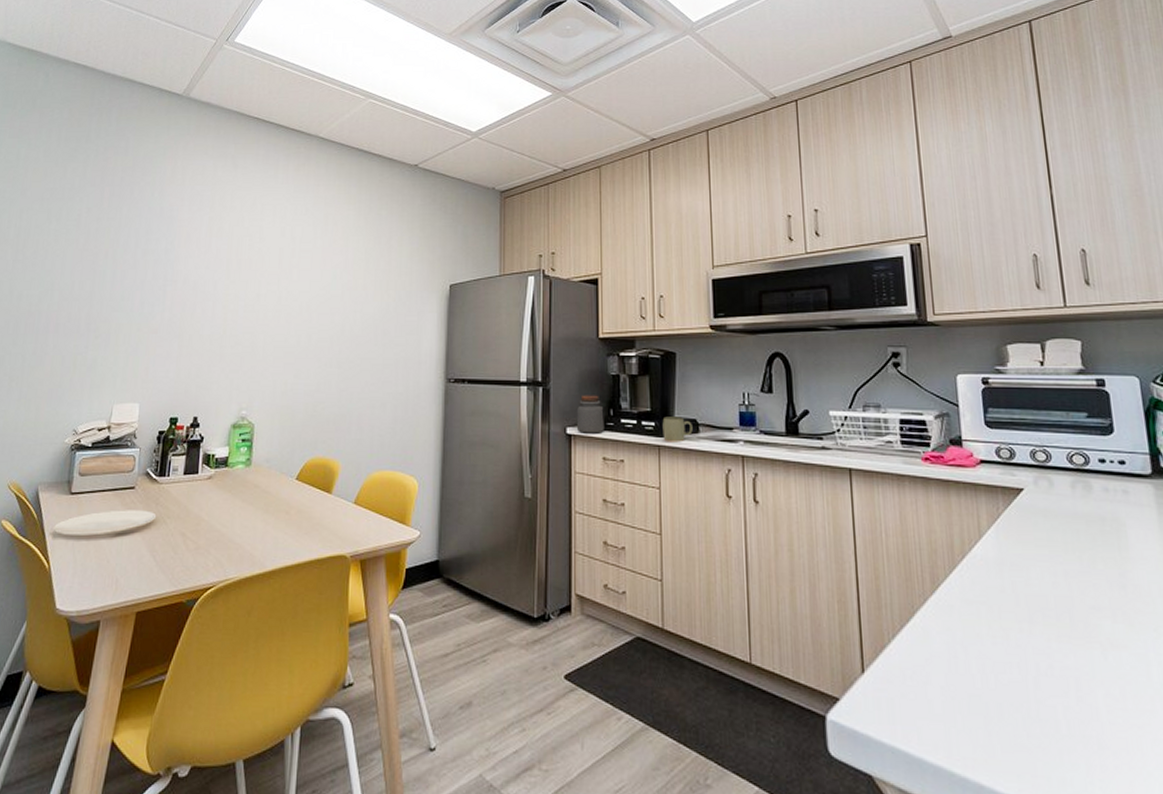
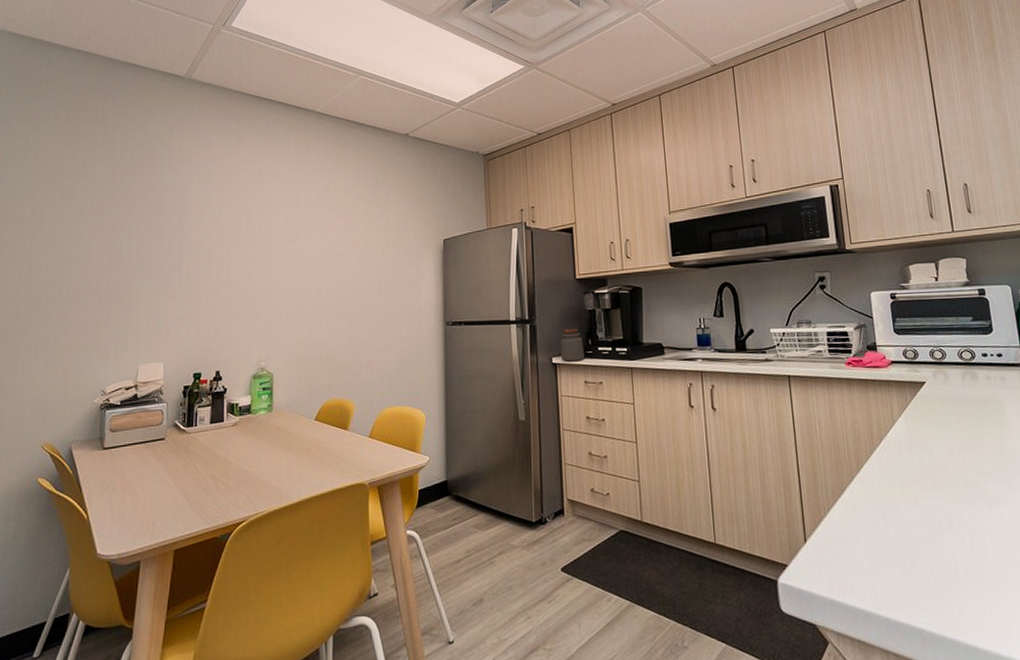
plate: present [53,510,157,536] -> none [88,458,187,487]
mug: present [662,416,693,443] -> none [633,342,659,364]

